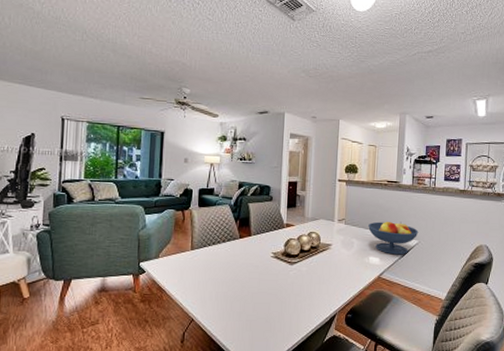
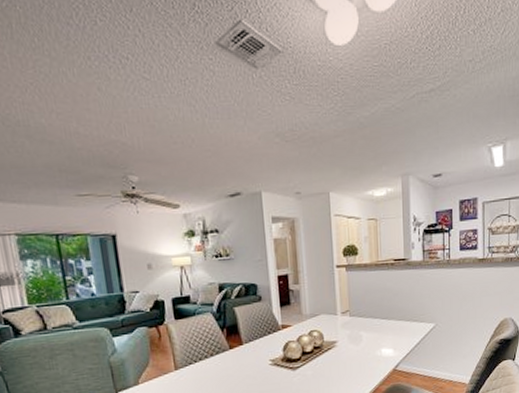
fruit bowl: present [368,221,419,255] -> none [377,304,435,343]

